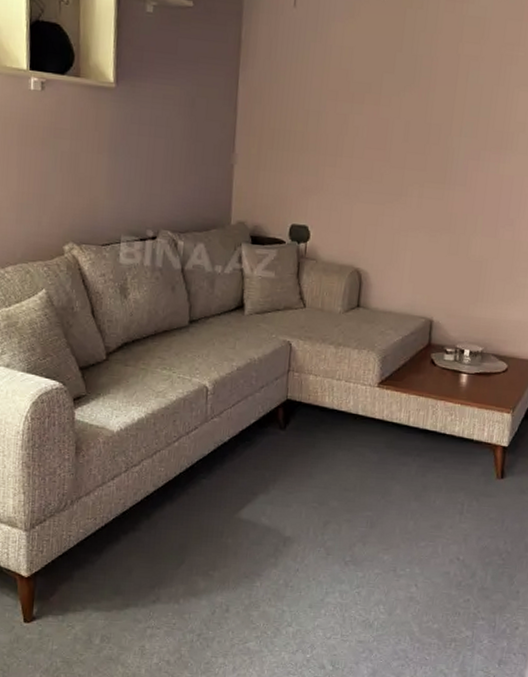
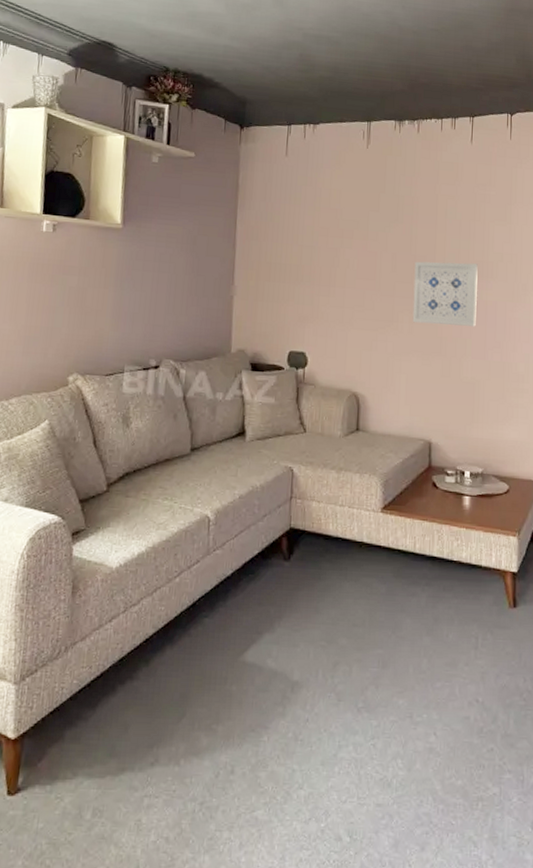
wall art: none [422,130,497,203] -> present [412,261,478,327]

